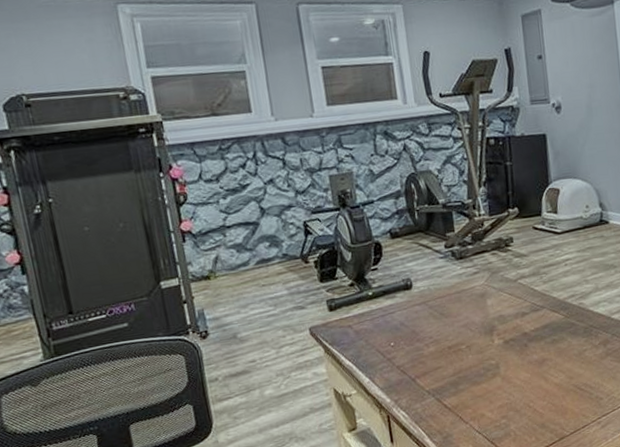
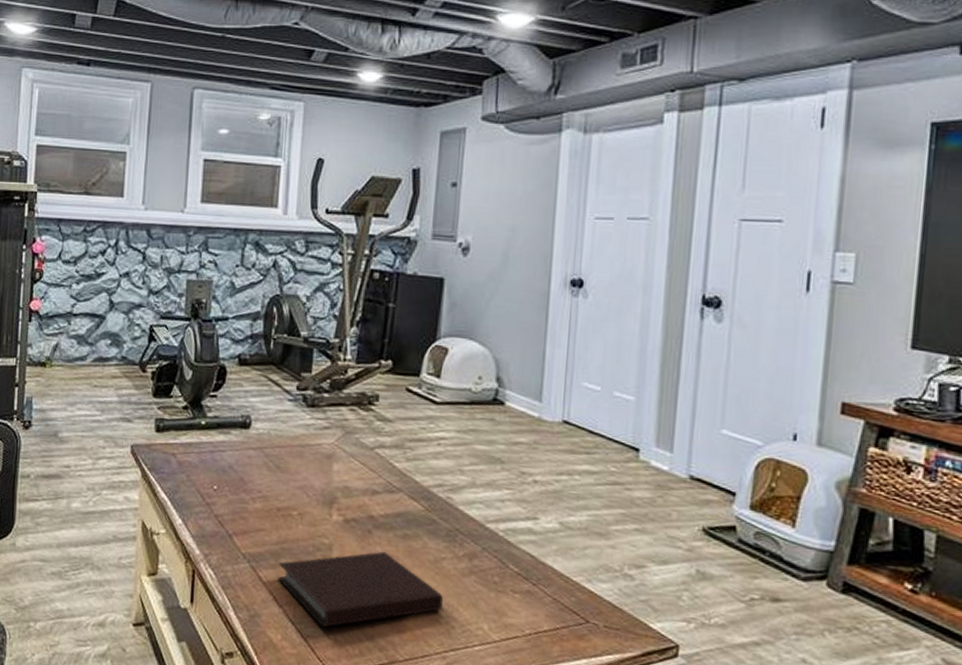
notebook: none [458,357,591,428] -> present [278,551,443,627]

